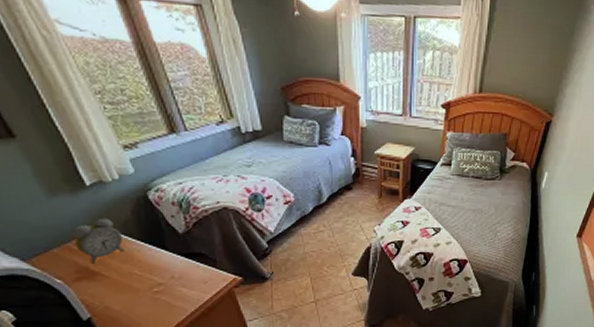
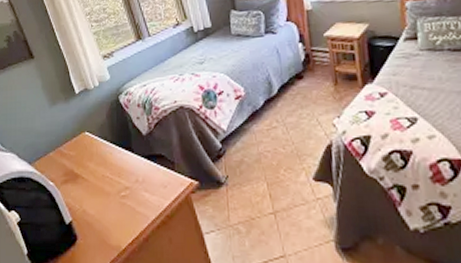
alarm clock: present [72,218,125,264] -> none [64,122,100,167]

